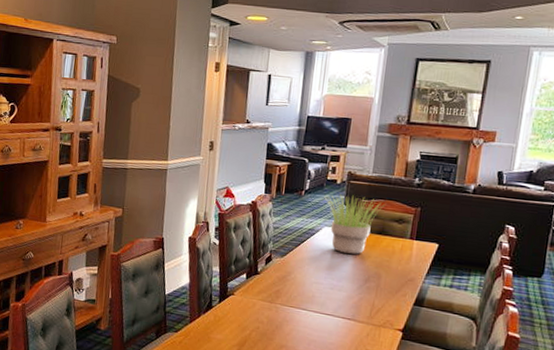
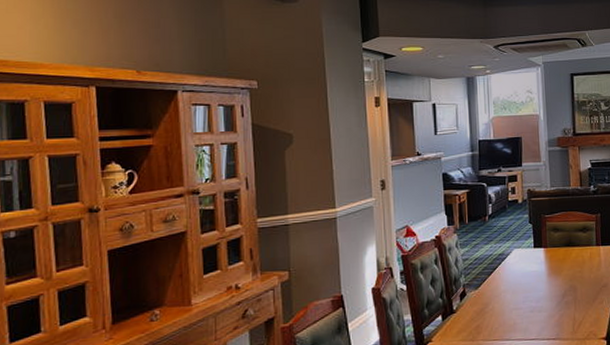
potted plant: present [324,194,384,255] -> none [508,212,567,273]

